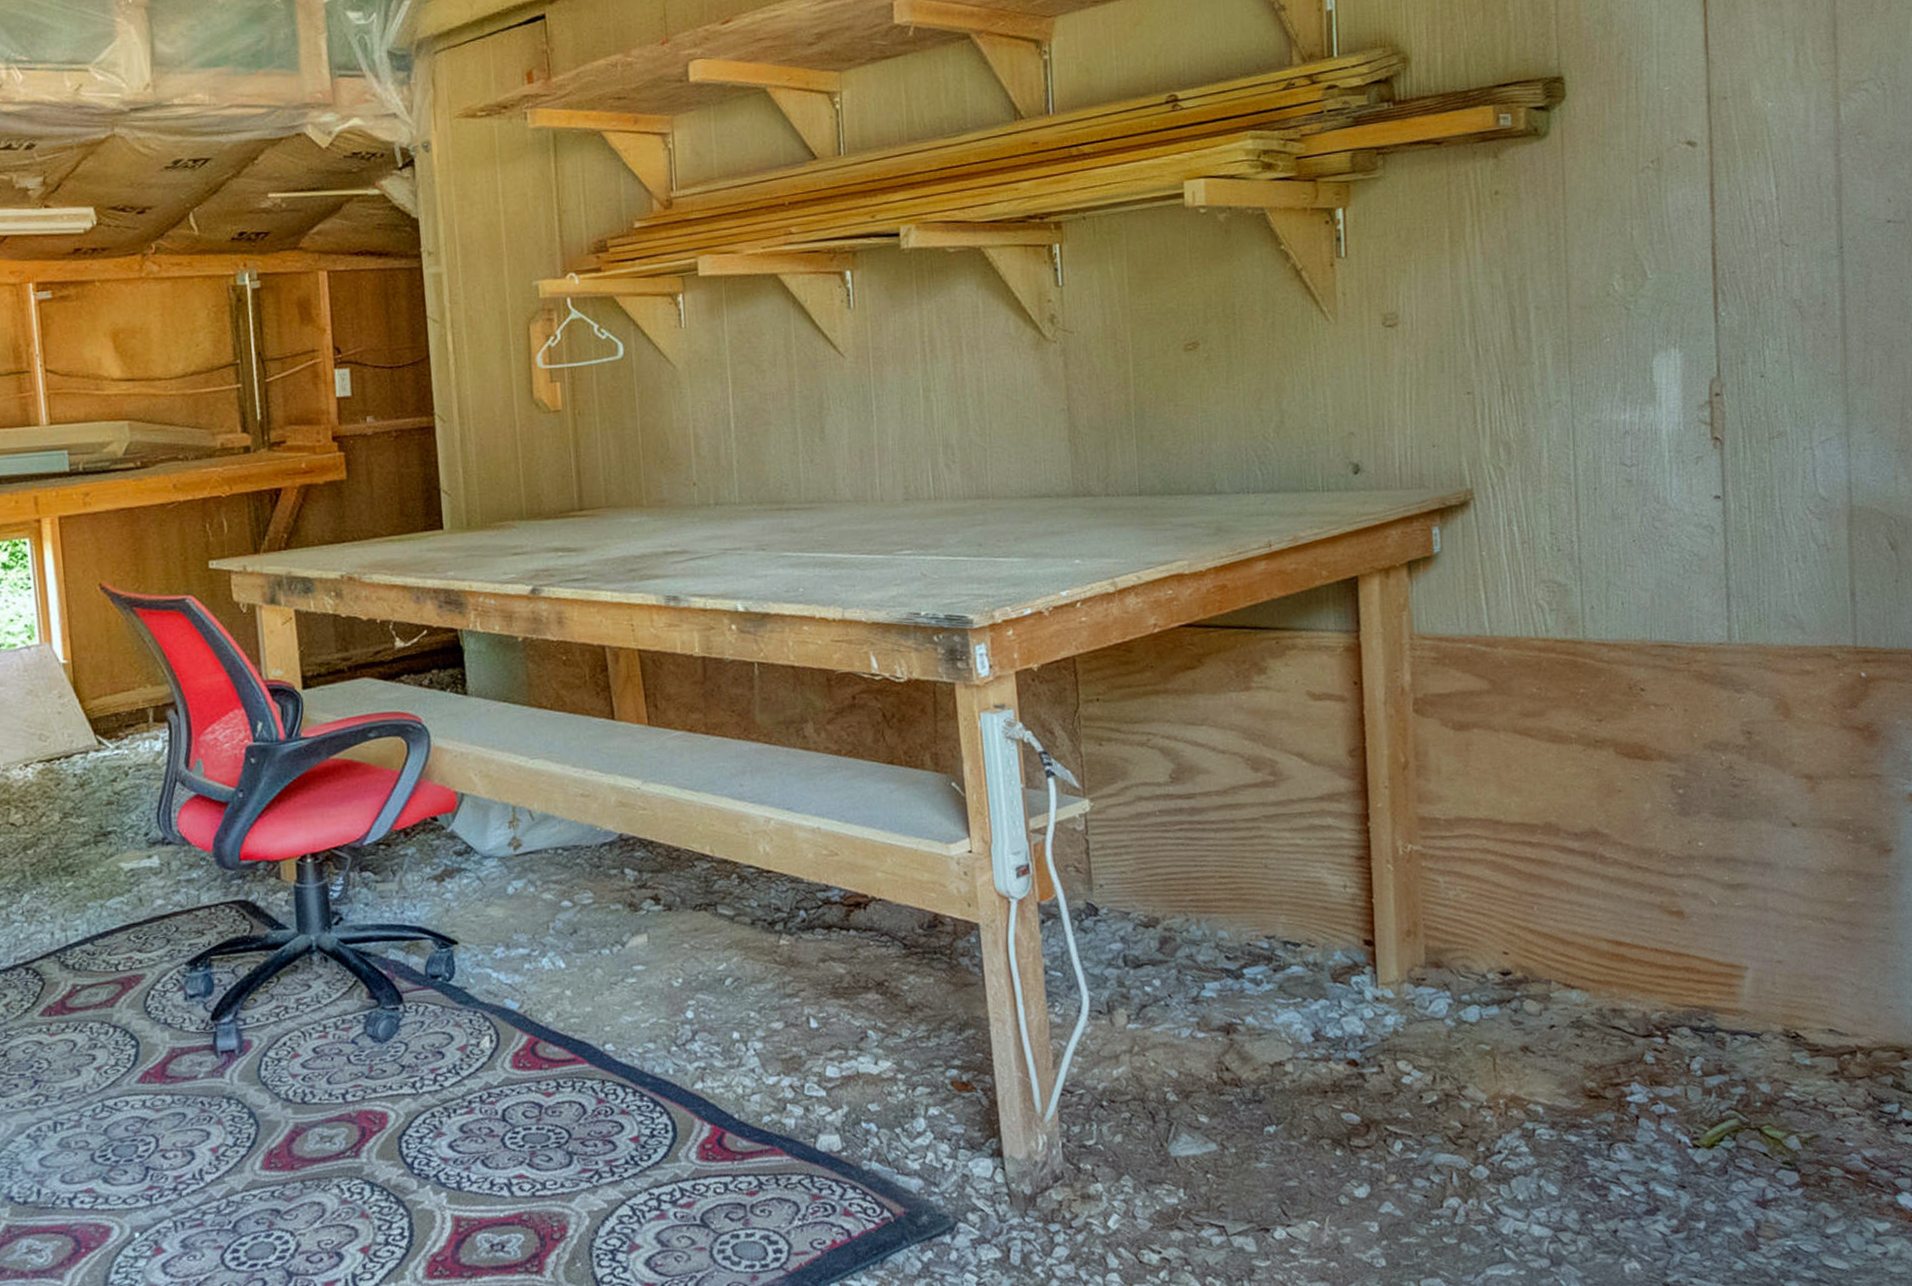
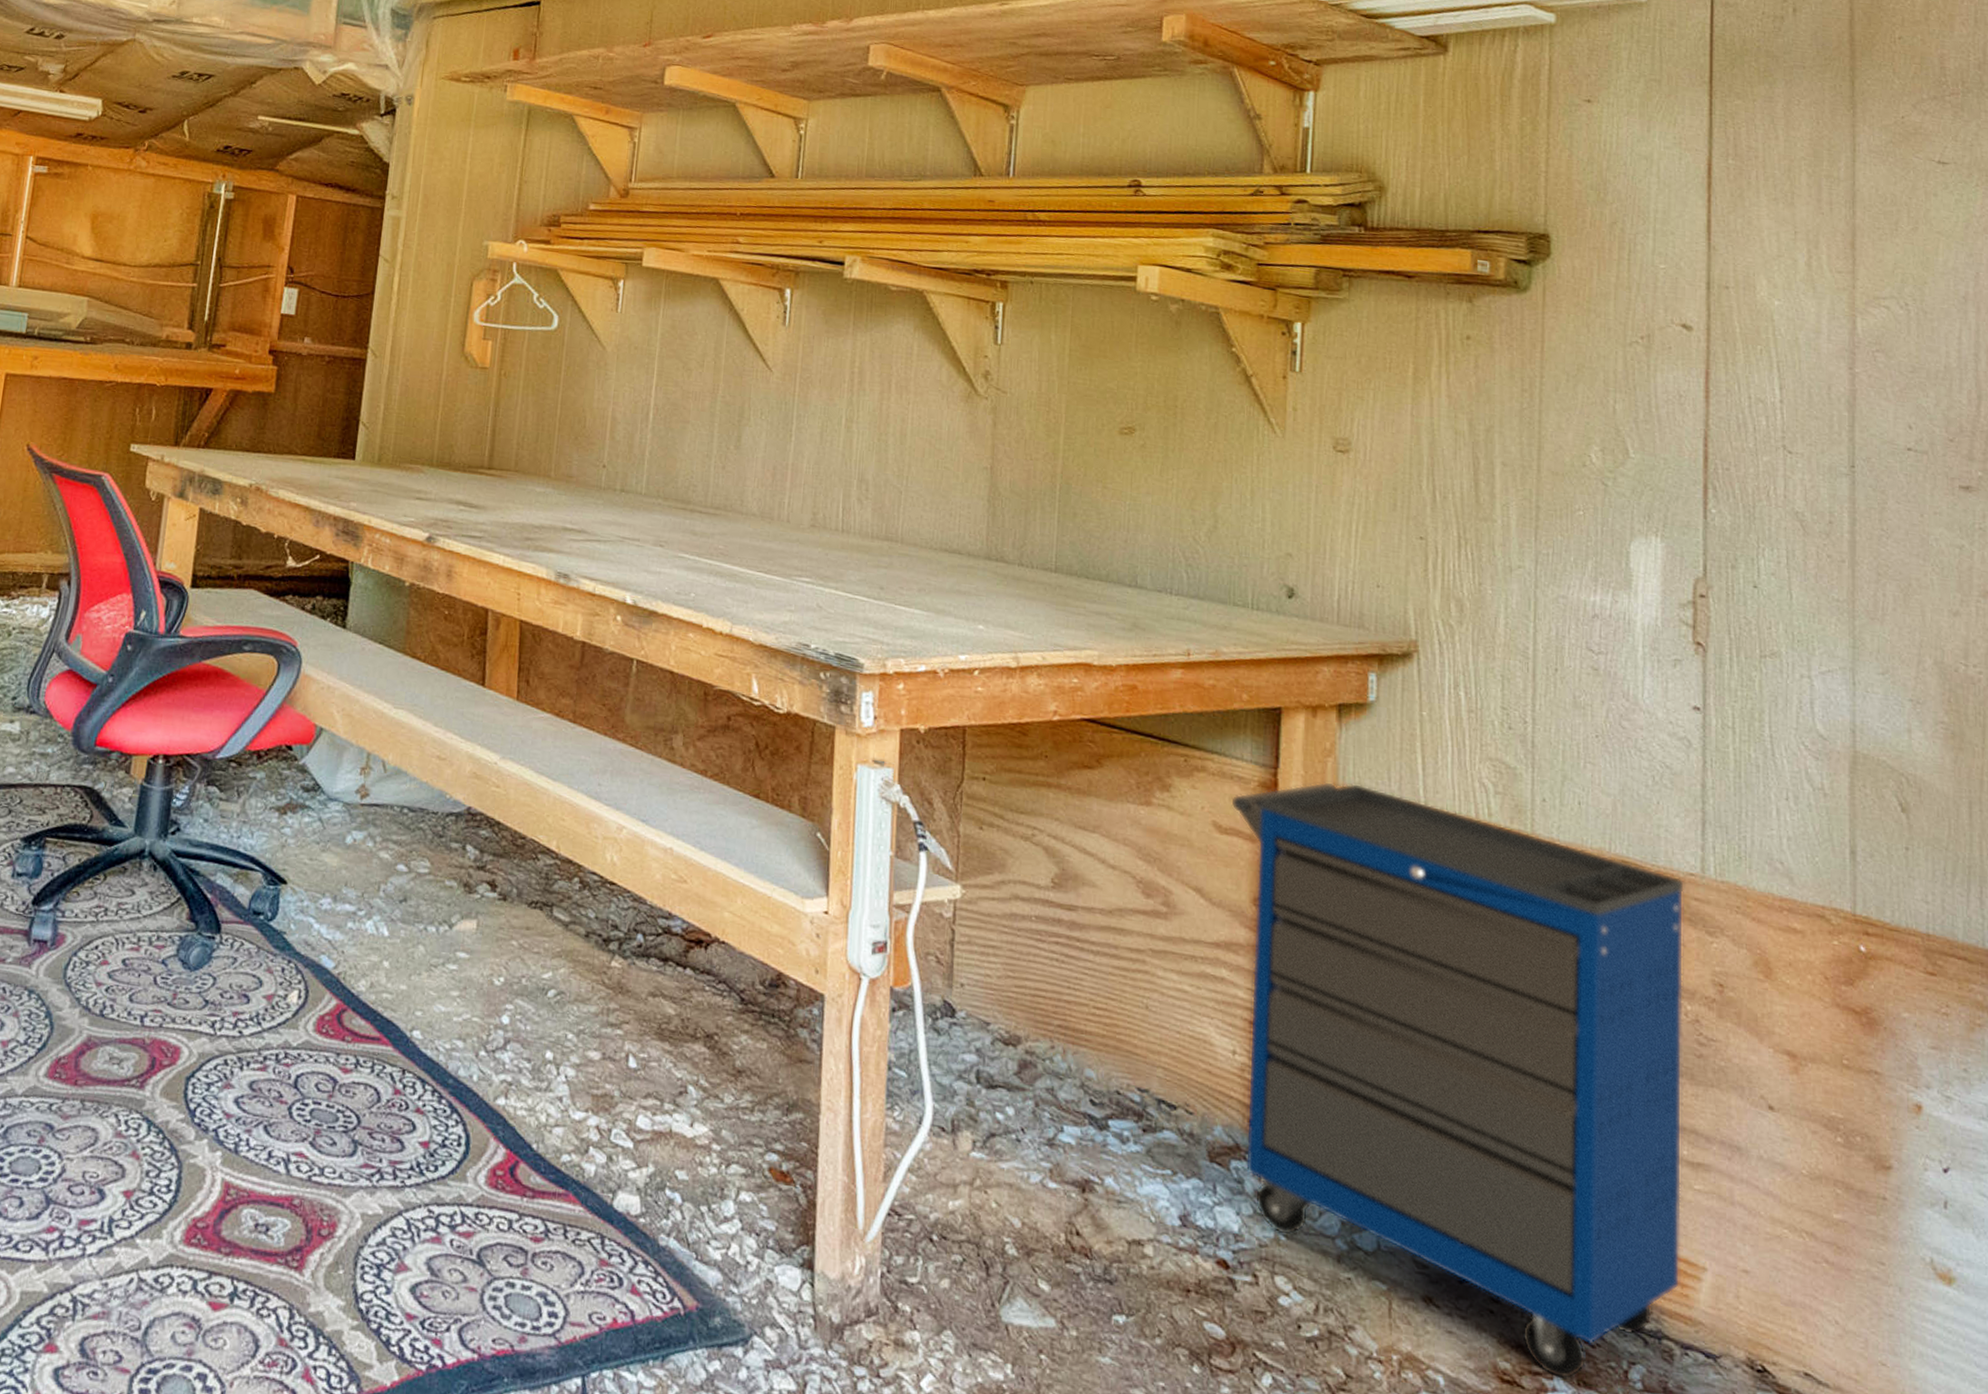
cabinet: none [1321,629,1728,1084] -> present [1231,781,1685,1380]

